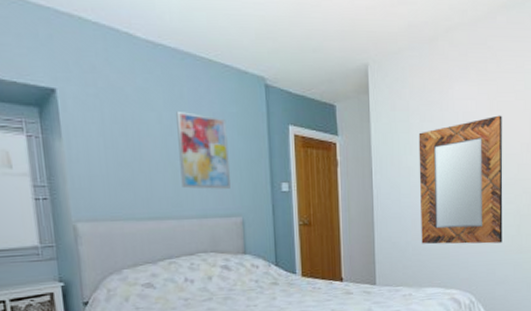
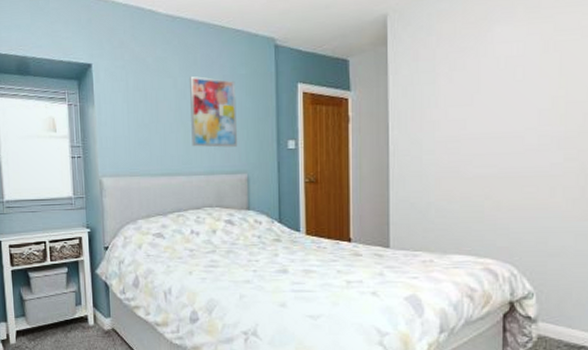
home mirror: present [418,115,503,245] -> none [446,57,561,208]

